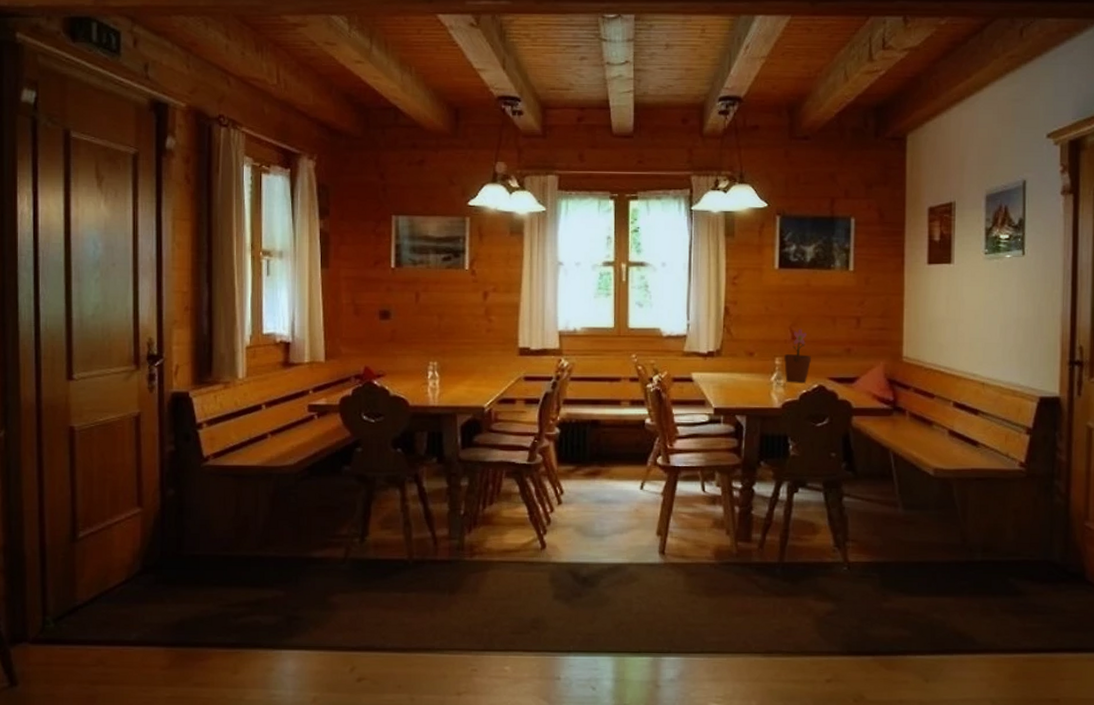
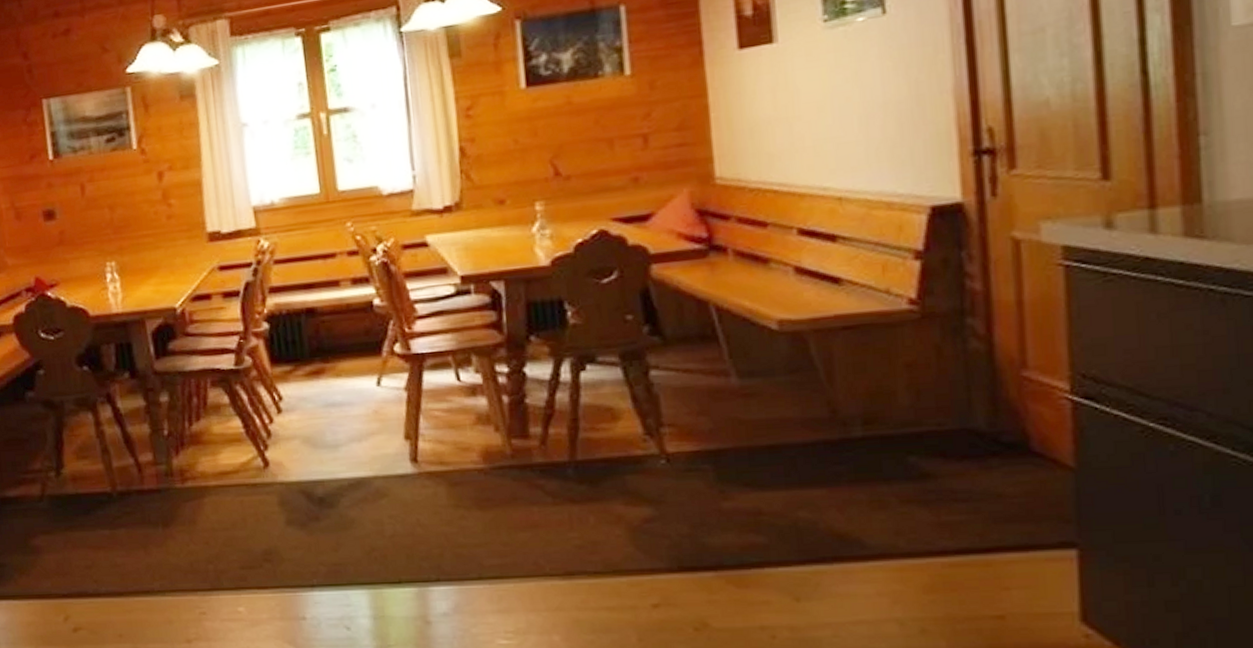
flowerpot: present [784,329,811,384] -> none [547,161,585,232]

